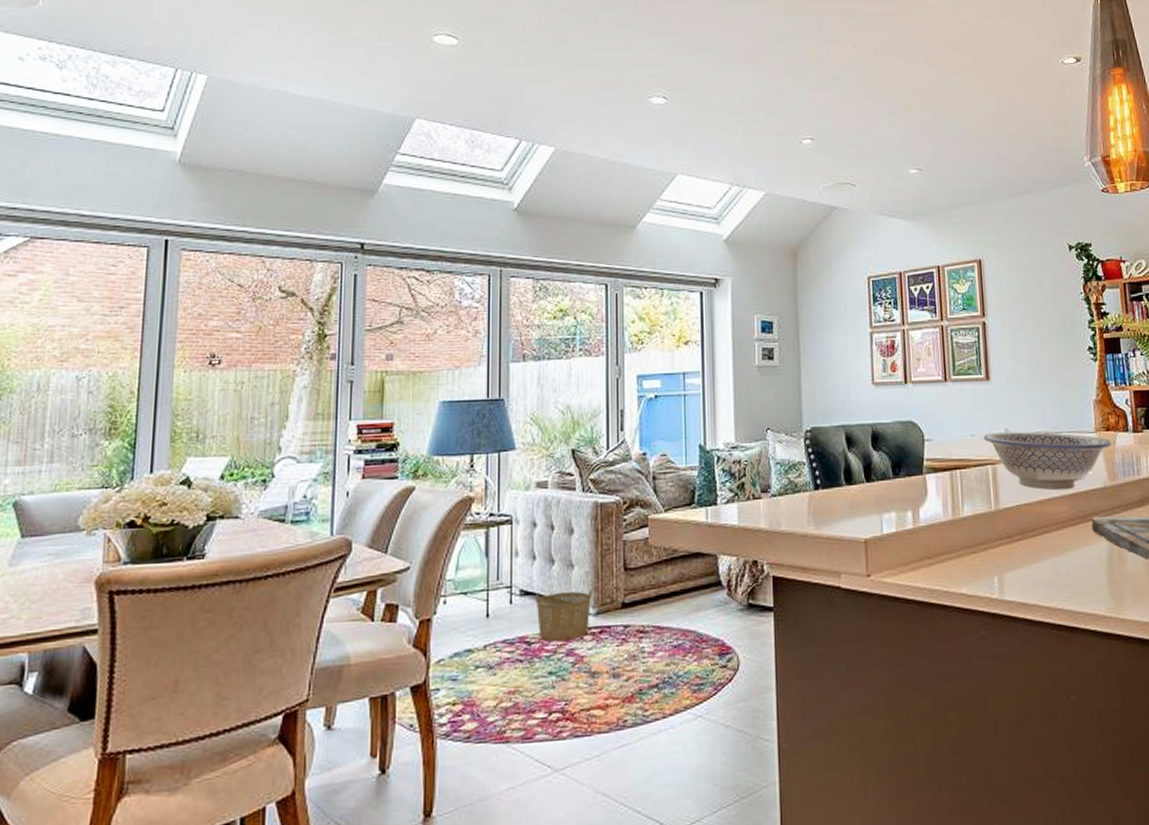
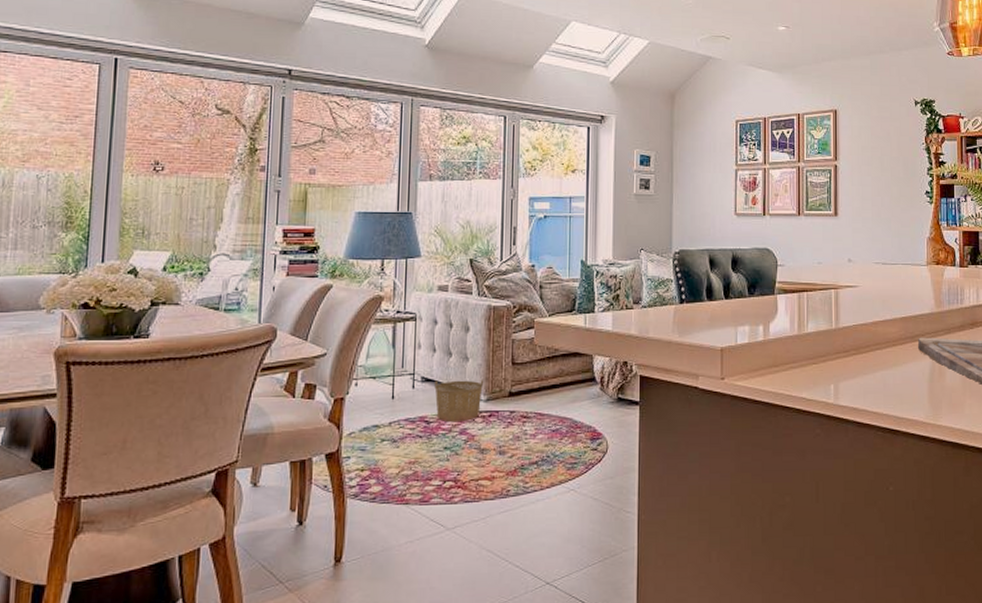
bowl: present [983,431,1113,491] -> none [829,262,941,314]

